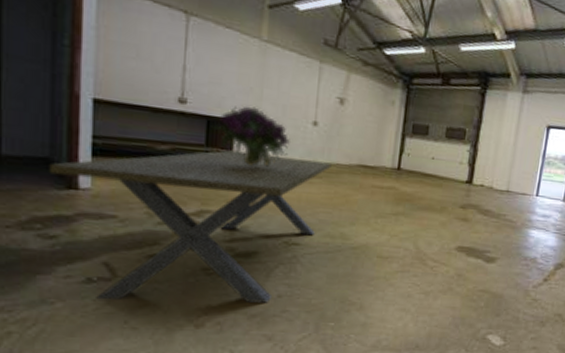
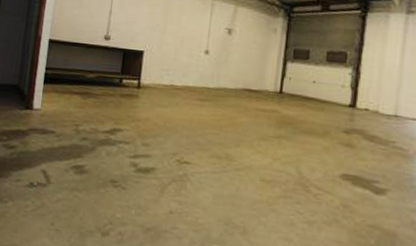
dining table: present [48,150,332,303] -> none [16,77,220,219]
bouquet: present [211,106,290,167] -> none [126,39,186,92]

